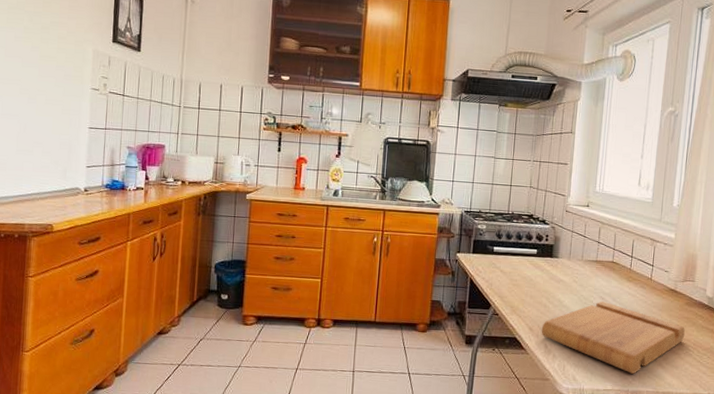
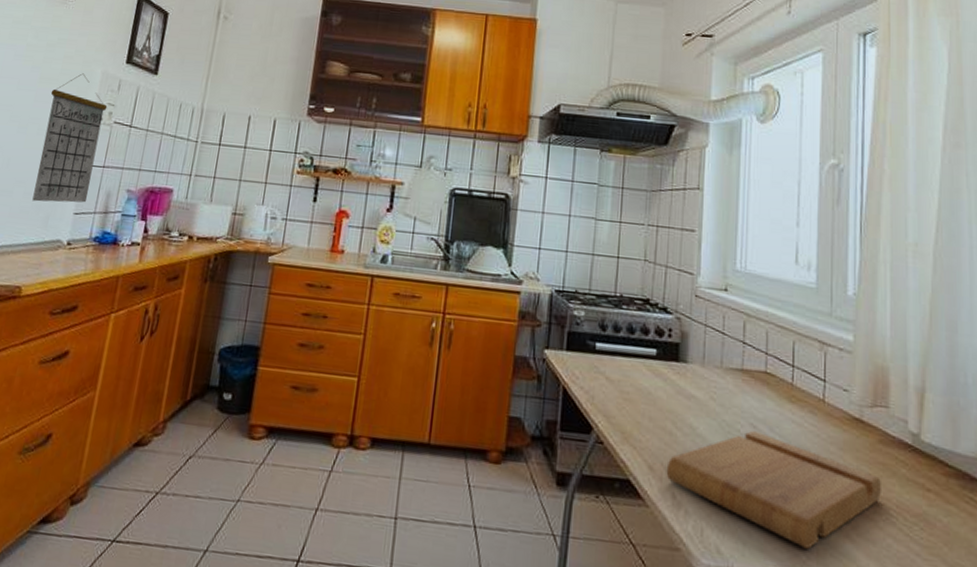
calendar: none [50,51,102,159] -> present [32,73,108,203]

